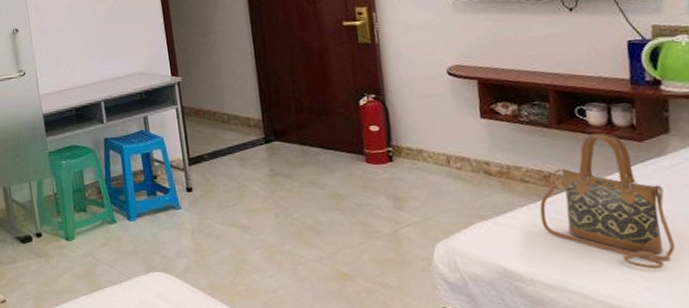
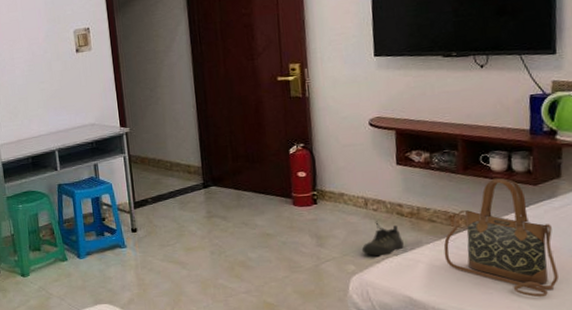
shoe: none [445,181,494,221] -> present [361,221,404,256]

